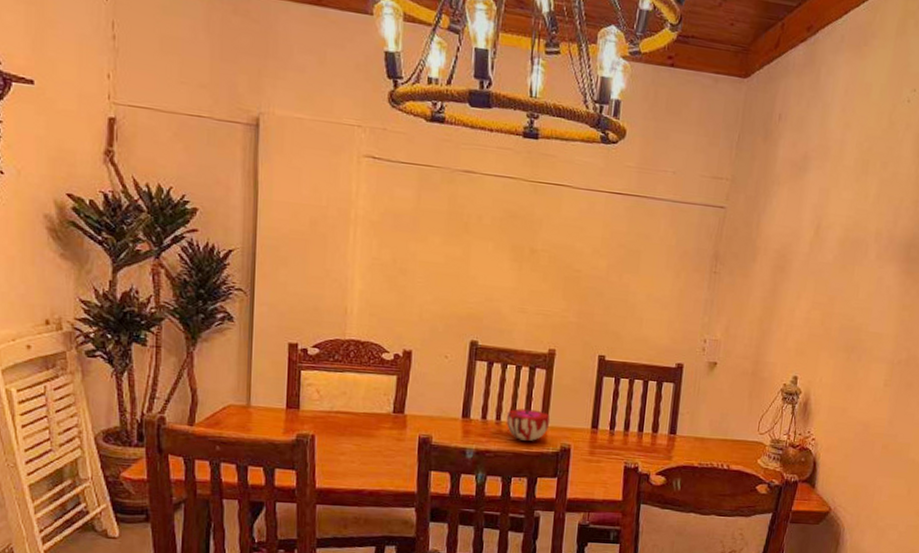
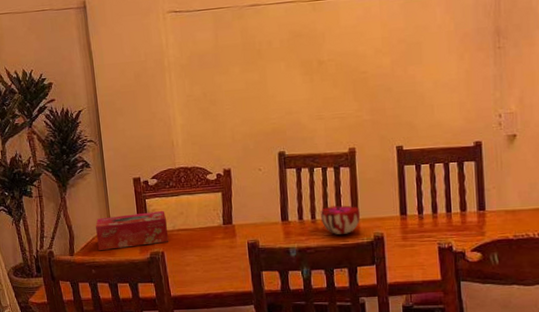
tissue box: none [229,384,324,425] -> present [96,210,169,251]

